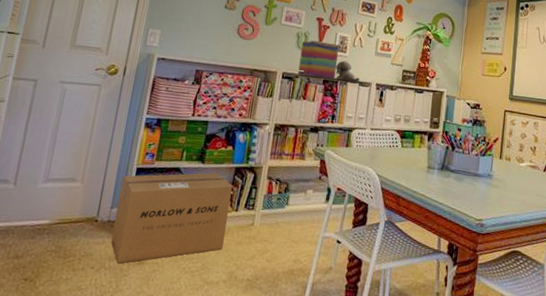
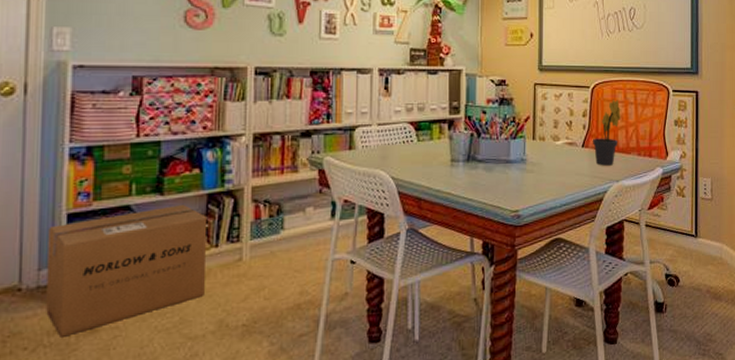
decorative box: present [297,40,340,80] -> none [275,22,327,71]
plush toy: present [334,60,360,83] -> none [325,44,358,71]

